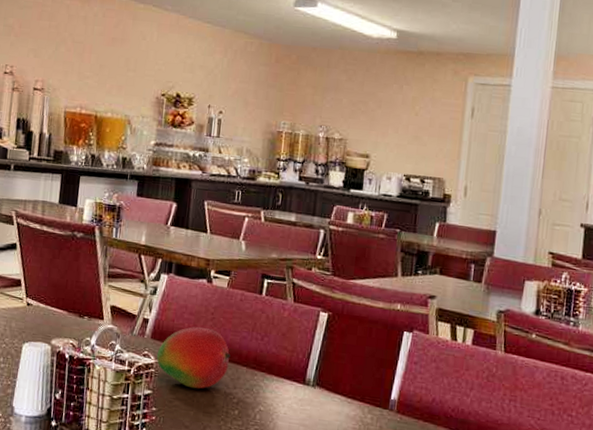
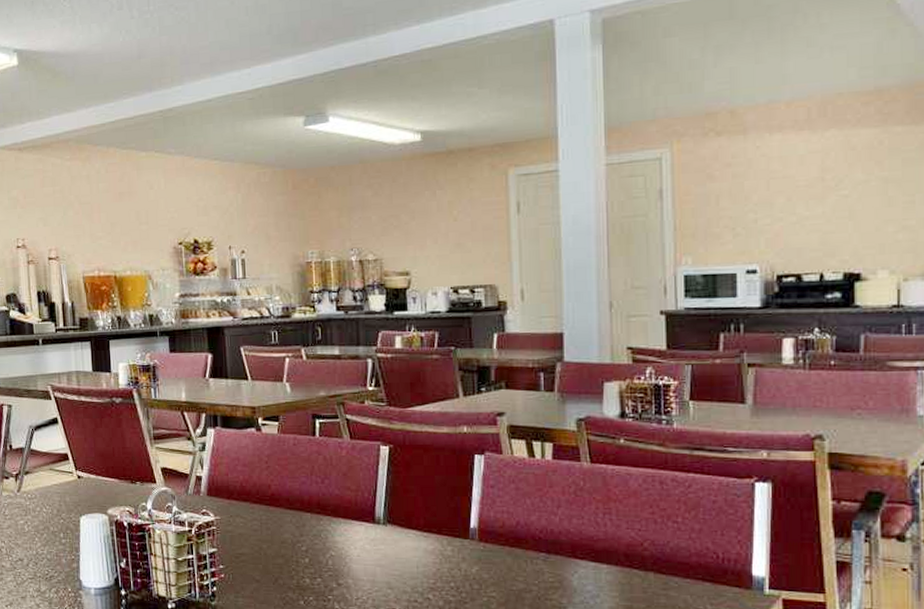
fruit: present [156,327,231,389] -> none [215,477,292,542]

